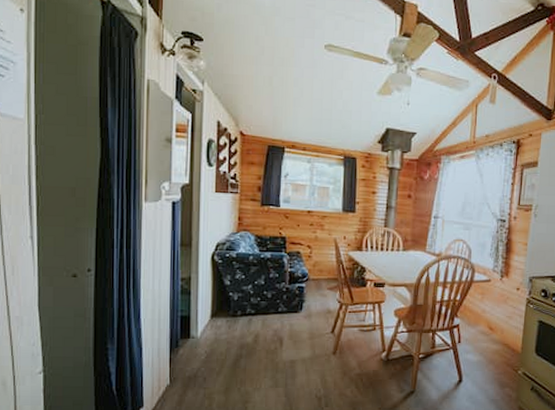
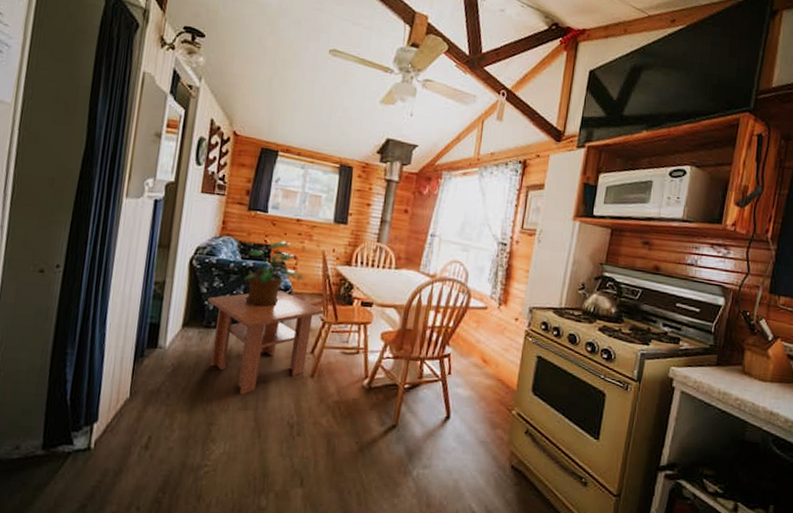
coffee table: none [232,278,340,375] -> present [207,290,324,395]
potted plant: none [264,232,319,294] -> present [244,241,304,307]

